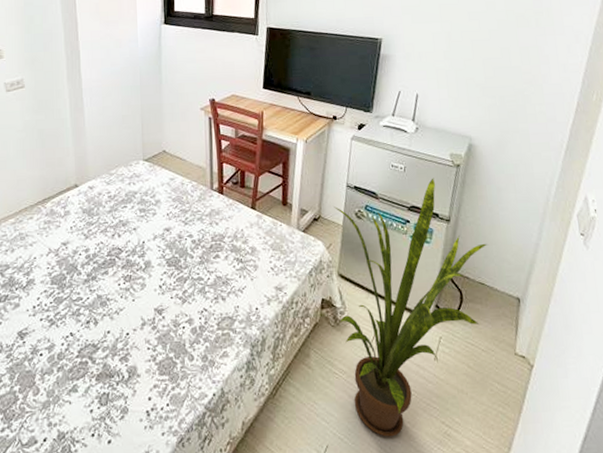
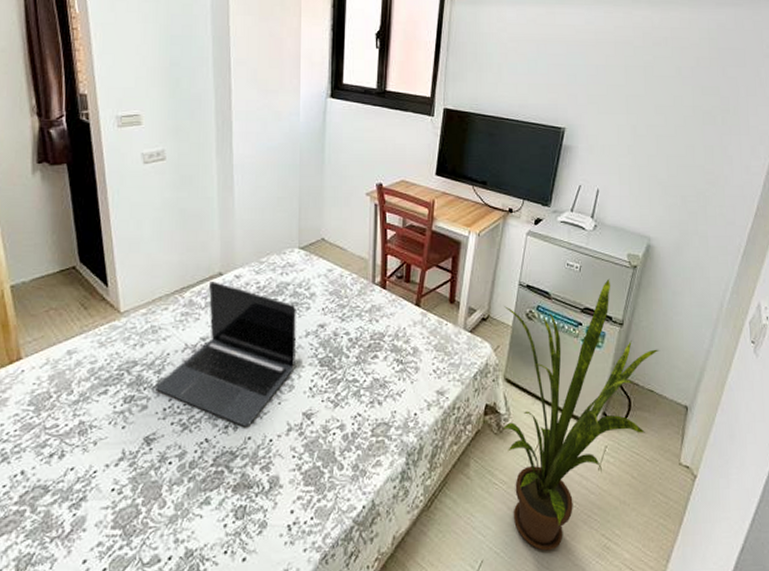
laptop: none [24,193,146,322] -> present [154,281,296,427]

